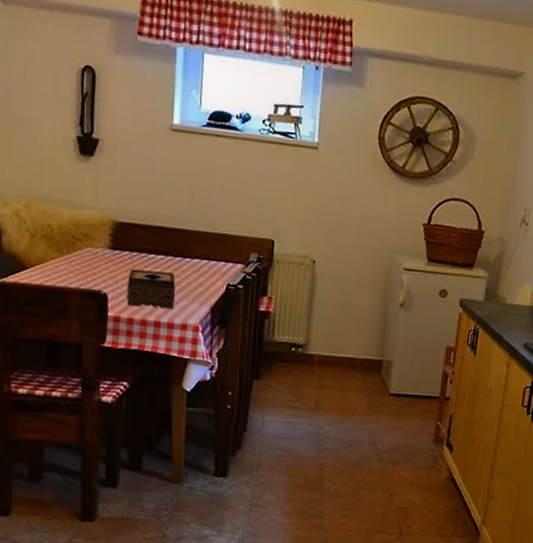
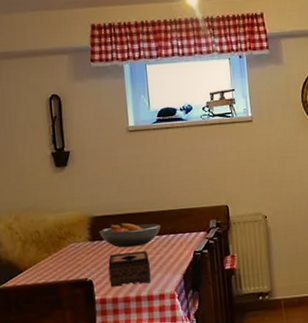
fruit bowl: none [122,234,195,266] -> present [99,223,161,248]

